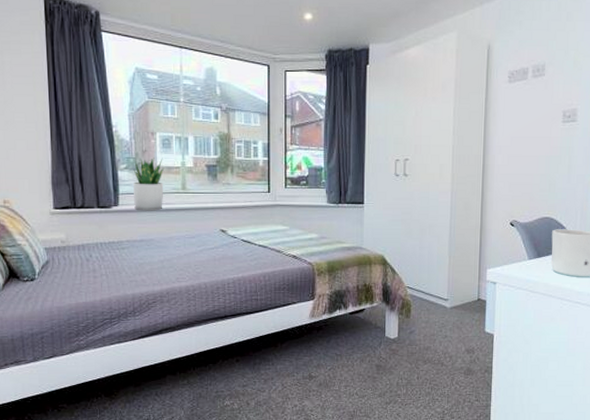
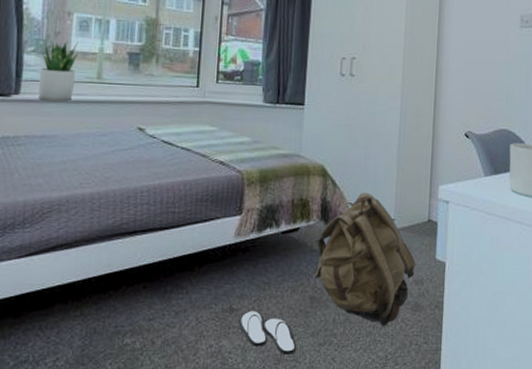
slippers: none [318,377,367,411] -> present [239,310,297,354]
backpack: none [378,277,467,388] -> present [313,192,416,327]

